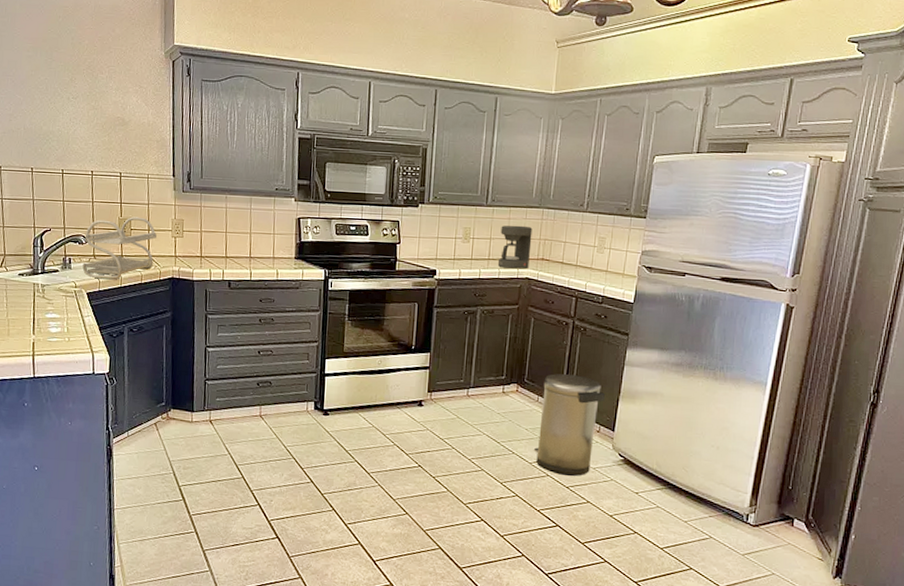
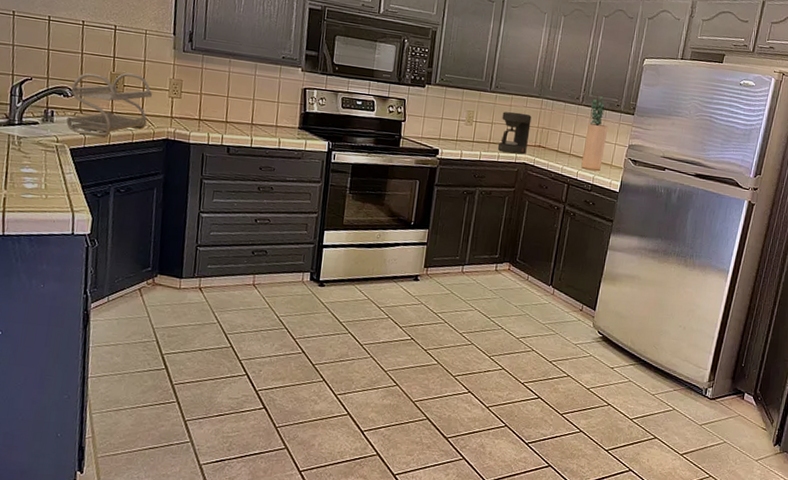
pedal bin: present [533,373,606,476] -> none [521,254,590,351]
vase: none [590,199,618,282] -> present [581,94,609,171]

